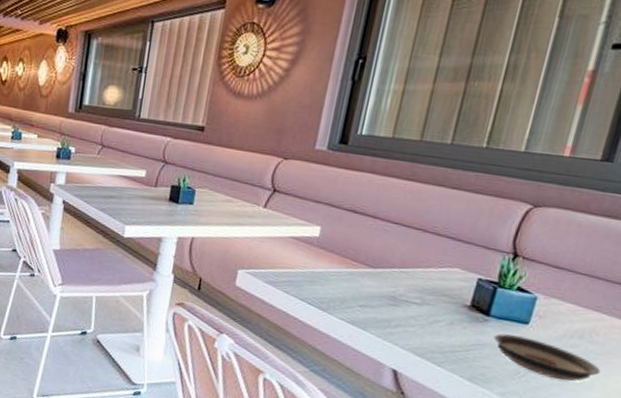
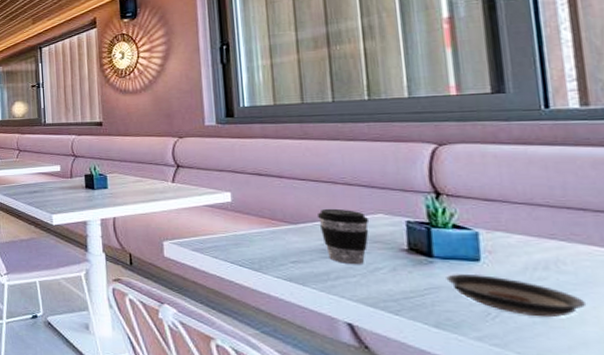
coffee cup: none [396,256,446,315] -> present [317,208,370,264]

